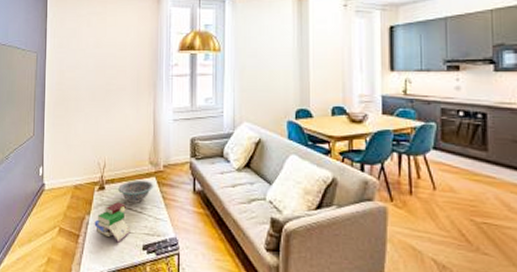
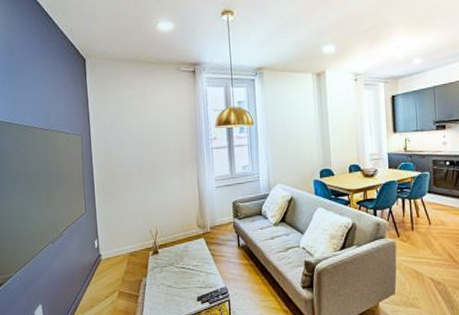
book: present [94,202,131,243] -> none [151,263,186,298]
decorative bowl: present [118,179,154,203] -> none [171,241,203,263]

